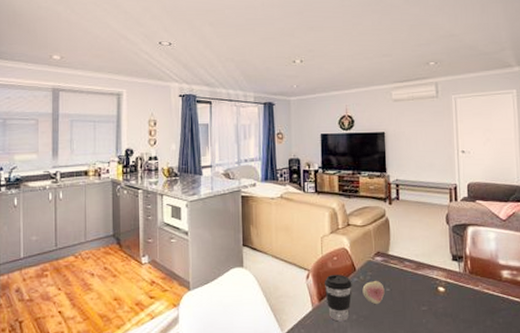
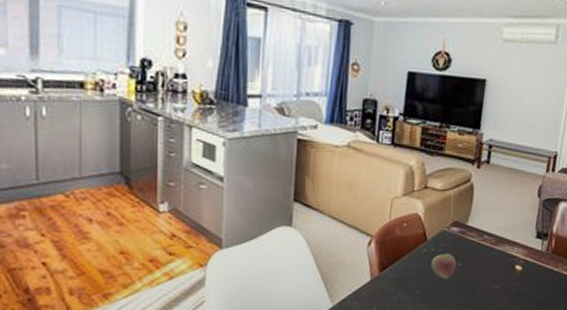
coffee cup: present [325,274,352,322] -> none [388,242,421,296]

